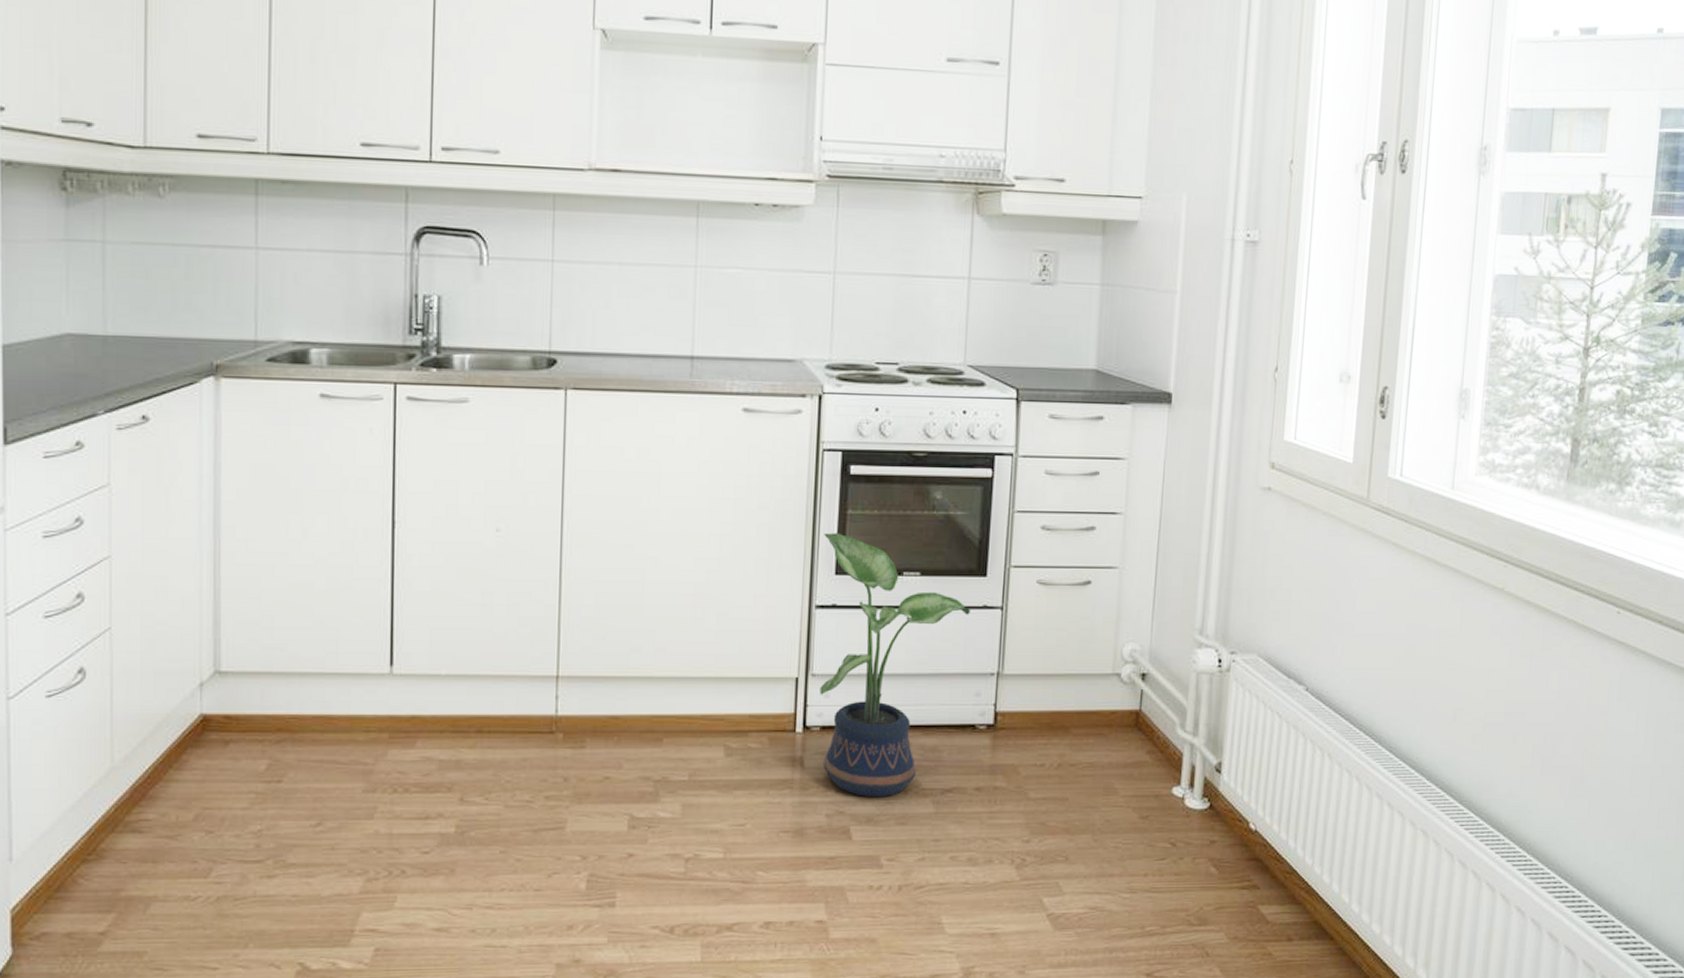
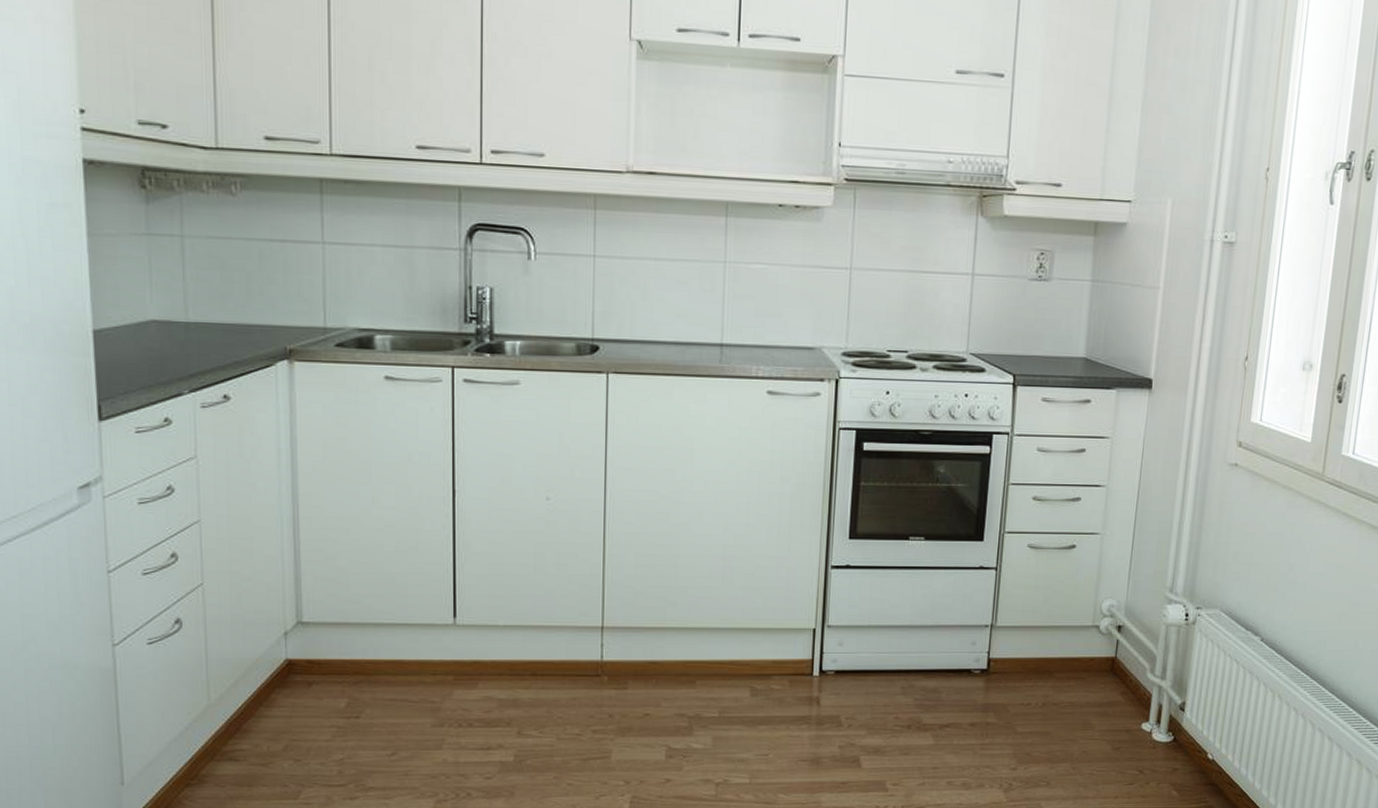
potted plant: present [820,532,970,798] -> none [834,502,968,732]

